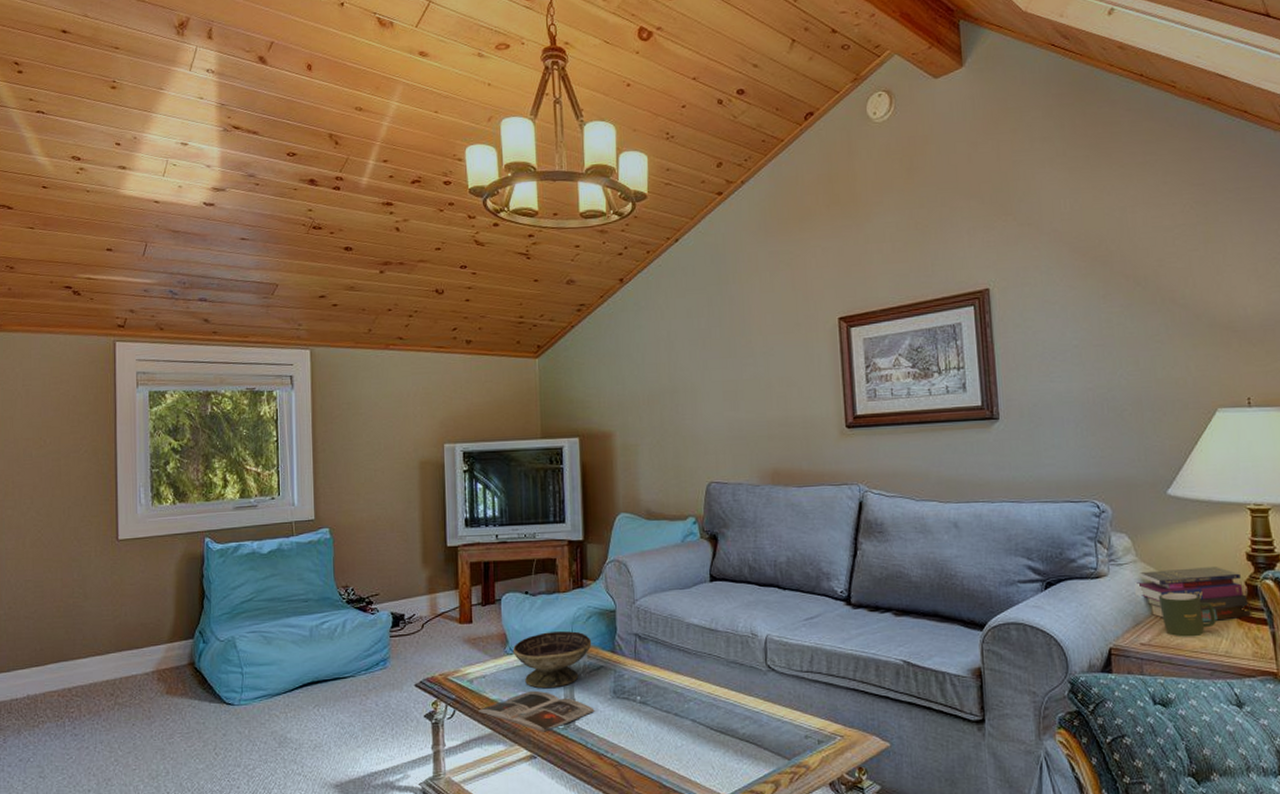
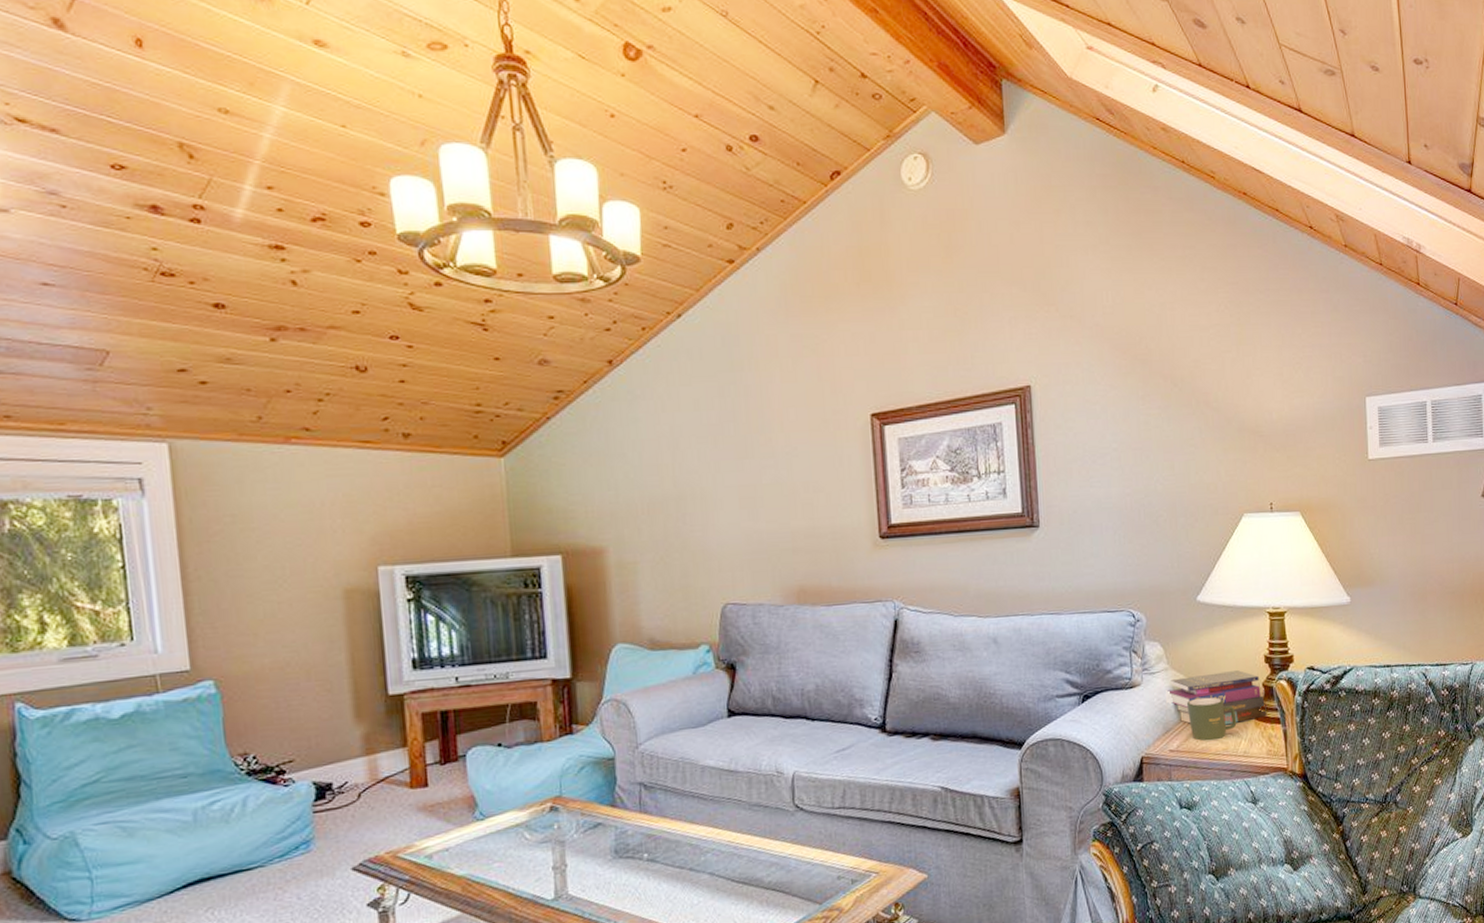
magazine: present [478,690,595,734] -> none [441,859,592,908]
decorative bowl: present [512,631,592,689] -> none [484,786,586,857]

